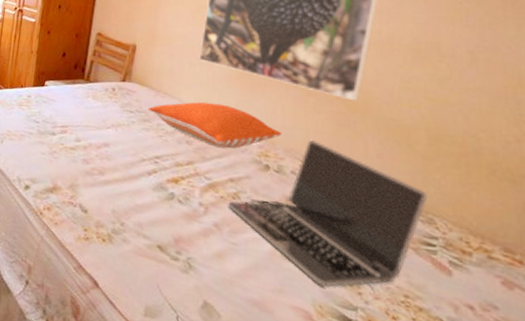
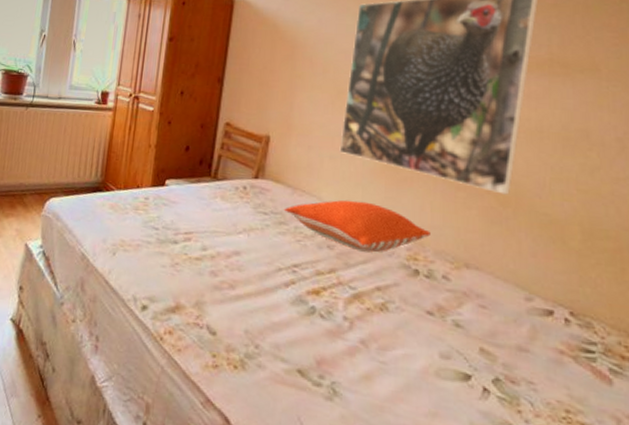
laptop: present [228,139,428,287] -> none [375,239,585,407]

